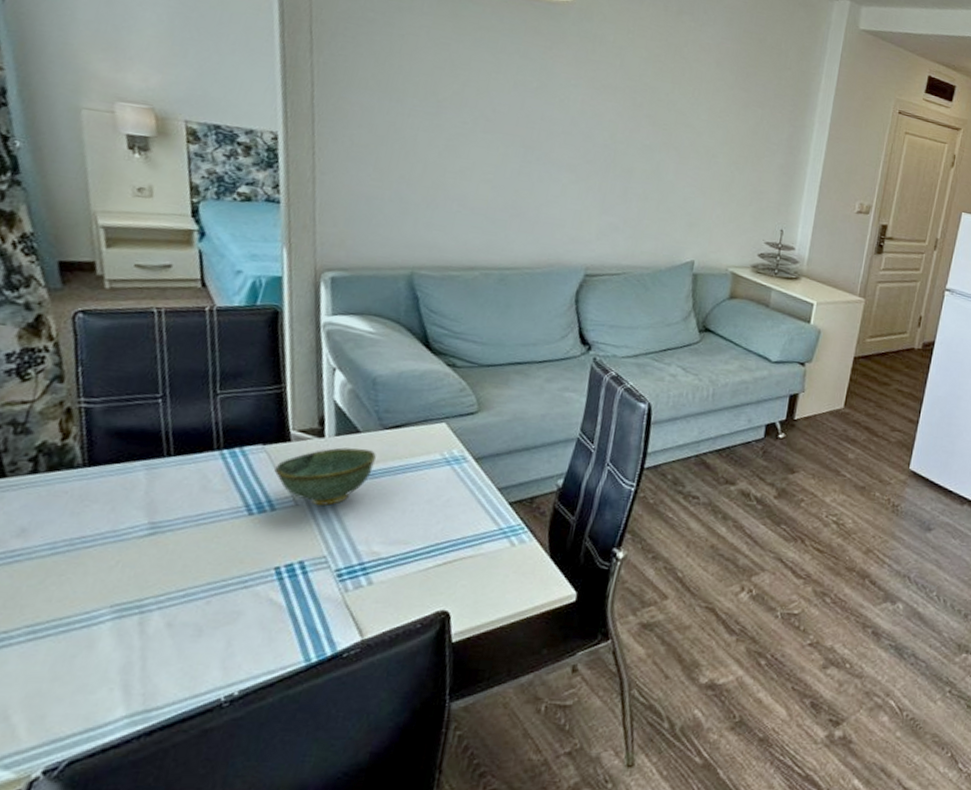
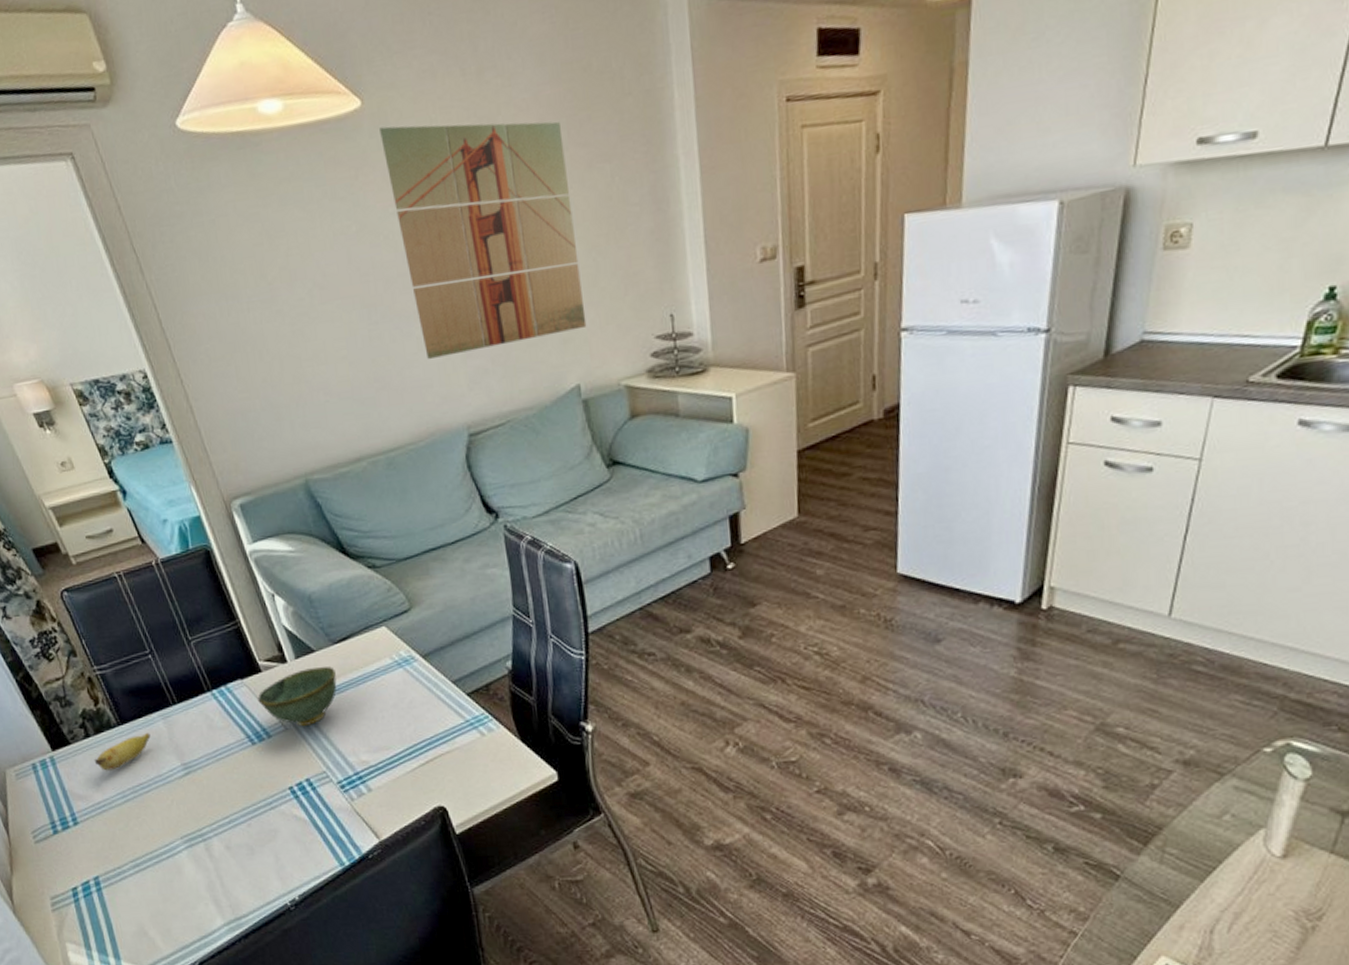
banana: none [30,481,123,516] -> present [94,733,151,771]
wall art: none [567,21,732,219] -> present [379,121,587,360]

